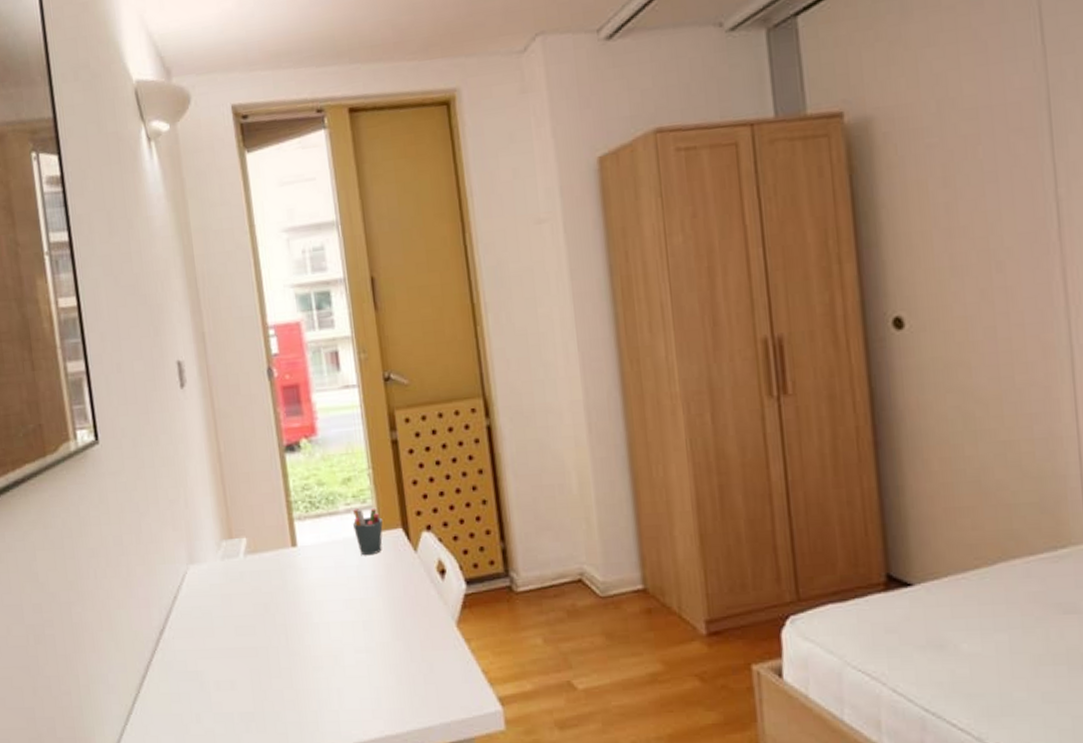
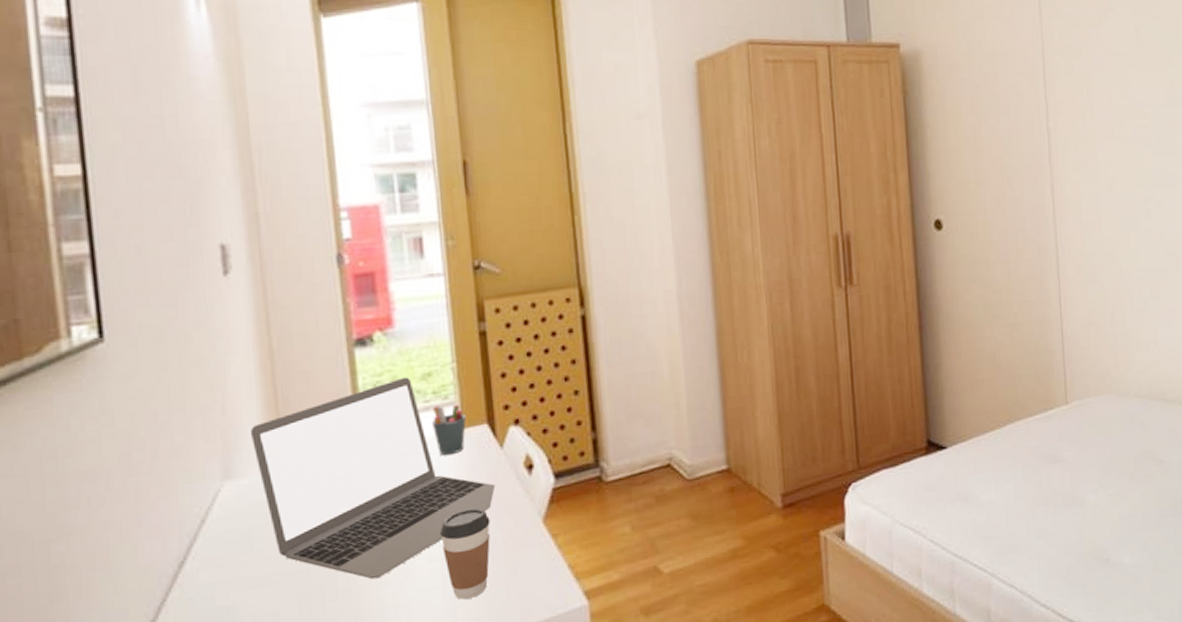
laptop: none [206,481,412,662] -> present [250,377,496,580]
coffee cup: none [364,606,409,690] -> present [440,508,490,600]

